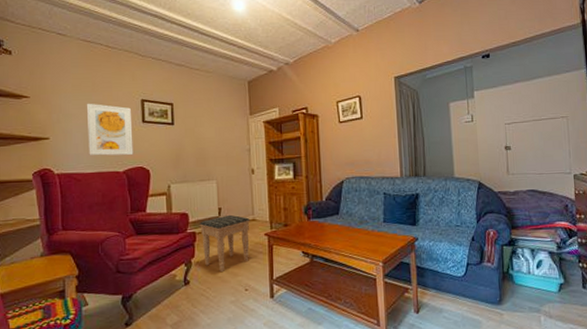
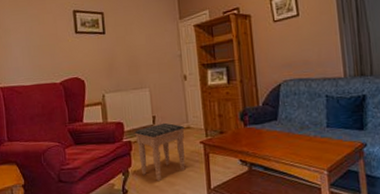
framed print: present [86,103,134,156] -> none [23,17,69,69]

